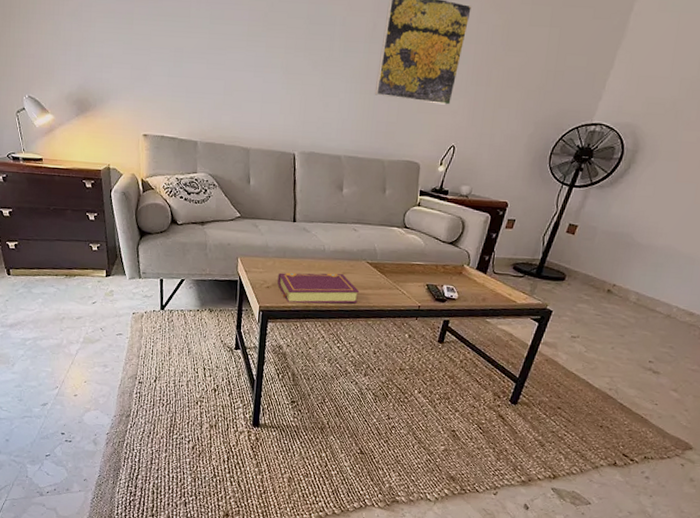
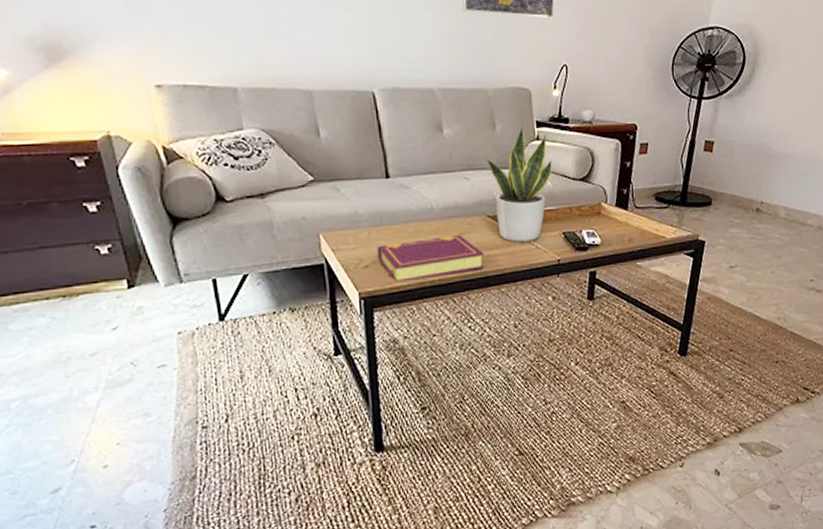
potted plant: none [373,193,427,288] -> present [486,126,552,243]

